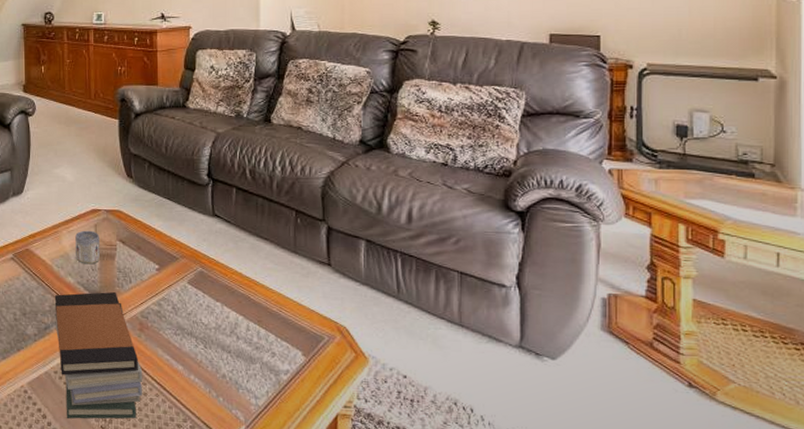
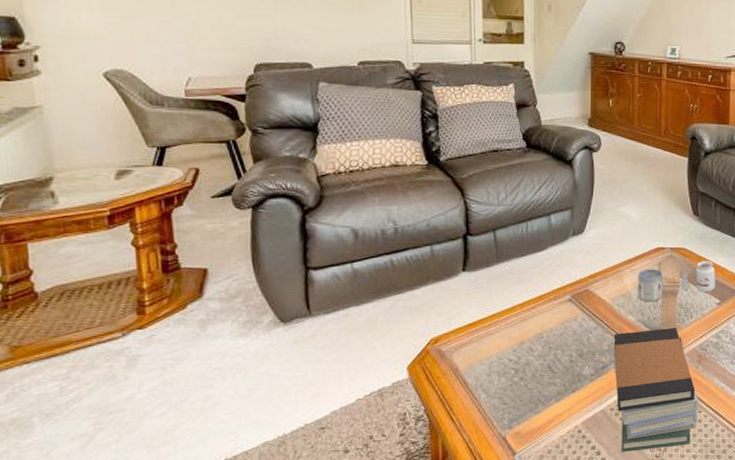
candle: none [118,224,153,257] -> present [681,261,716,292]

